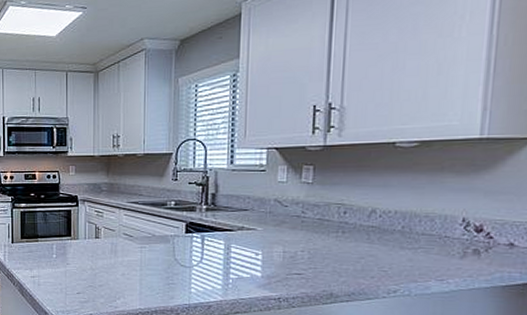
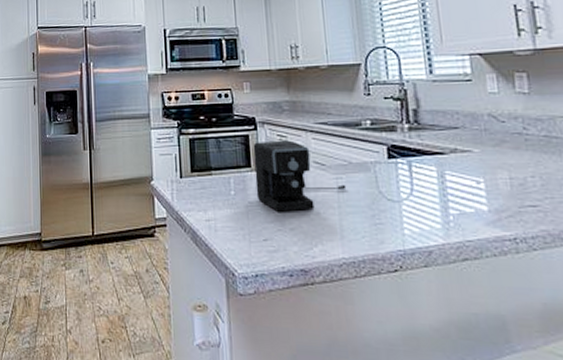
coffee maker: none [74,215,149,272] -> present [253,140,347,212]

